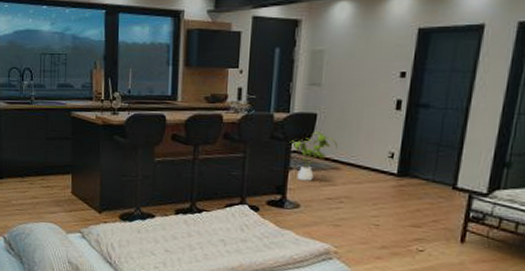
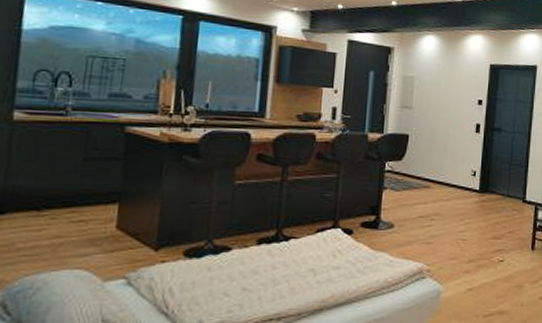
house plant: present [289,131,338,181] -> none [383,151,428,200]

